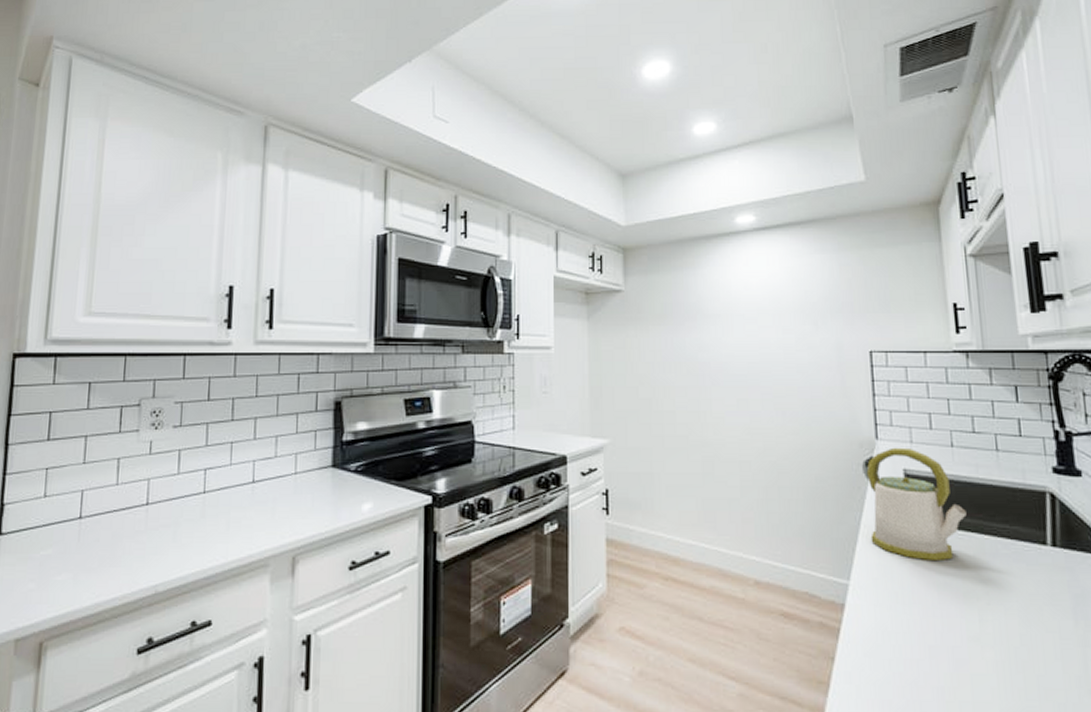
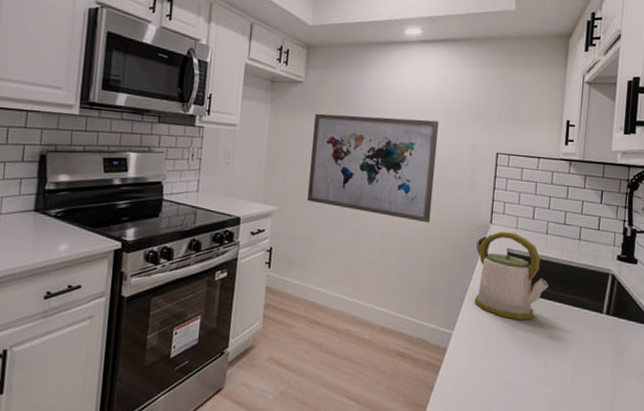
wall art: none [640,320,799,445] -> present [307,113,439,223]

